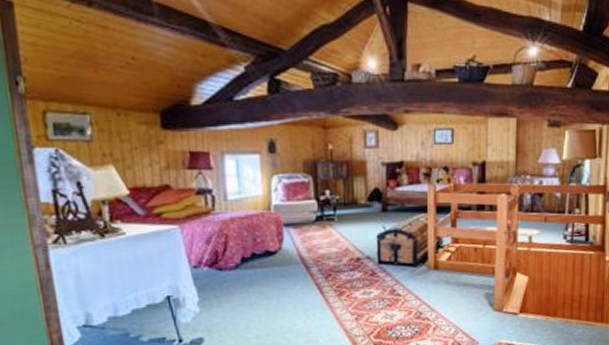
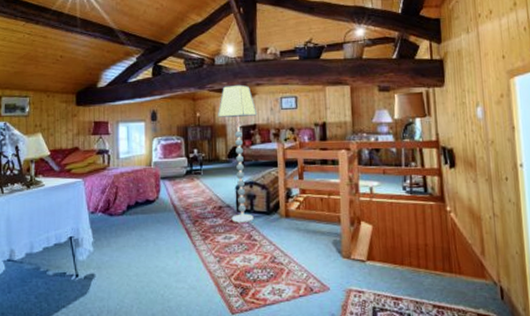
floor lamp: none [356,110,405,276] -> present [218,84,258,223]

